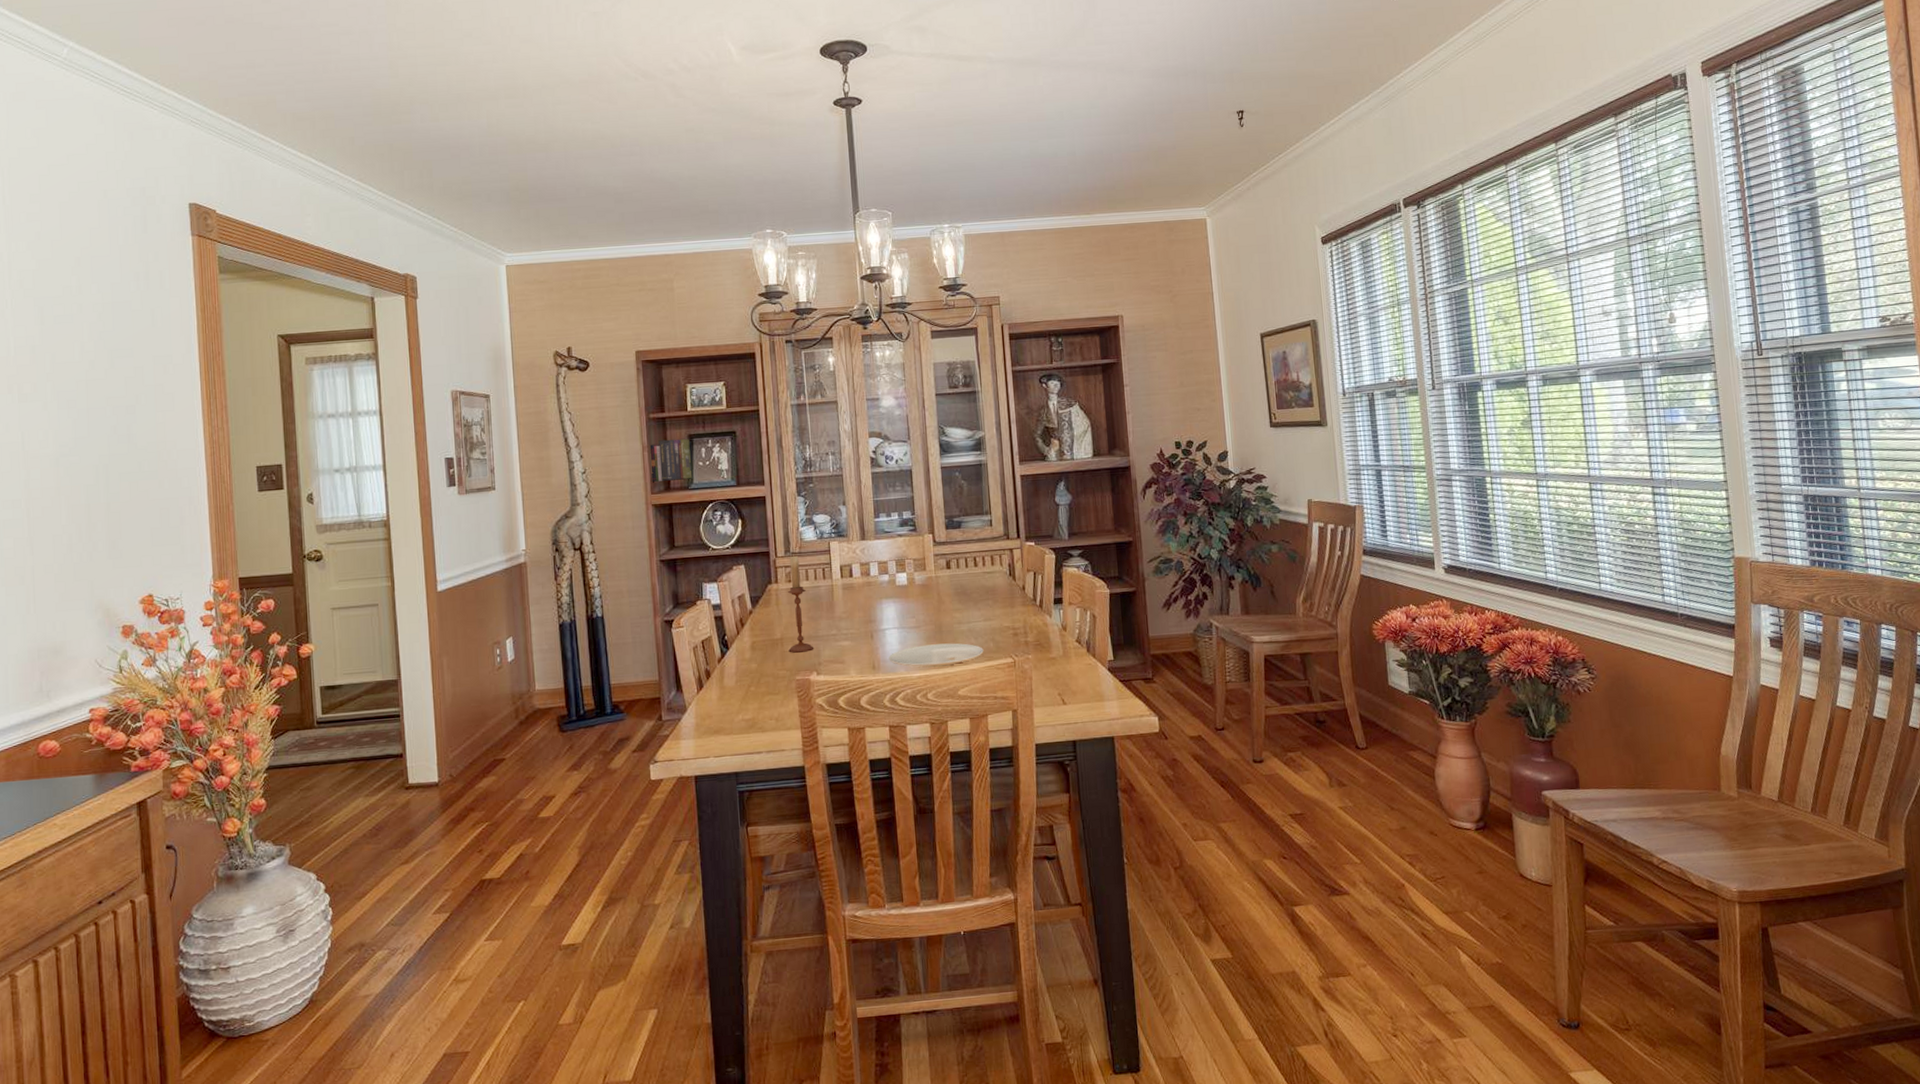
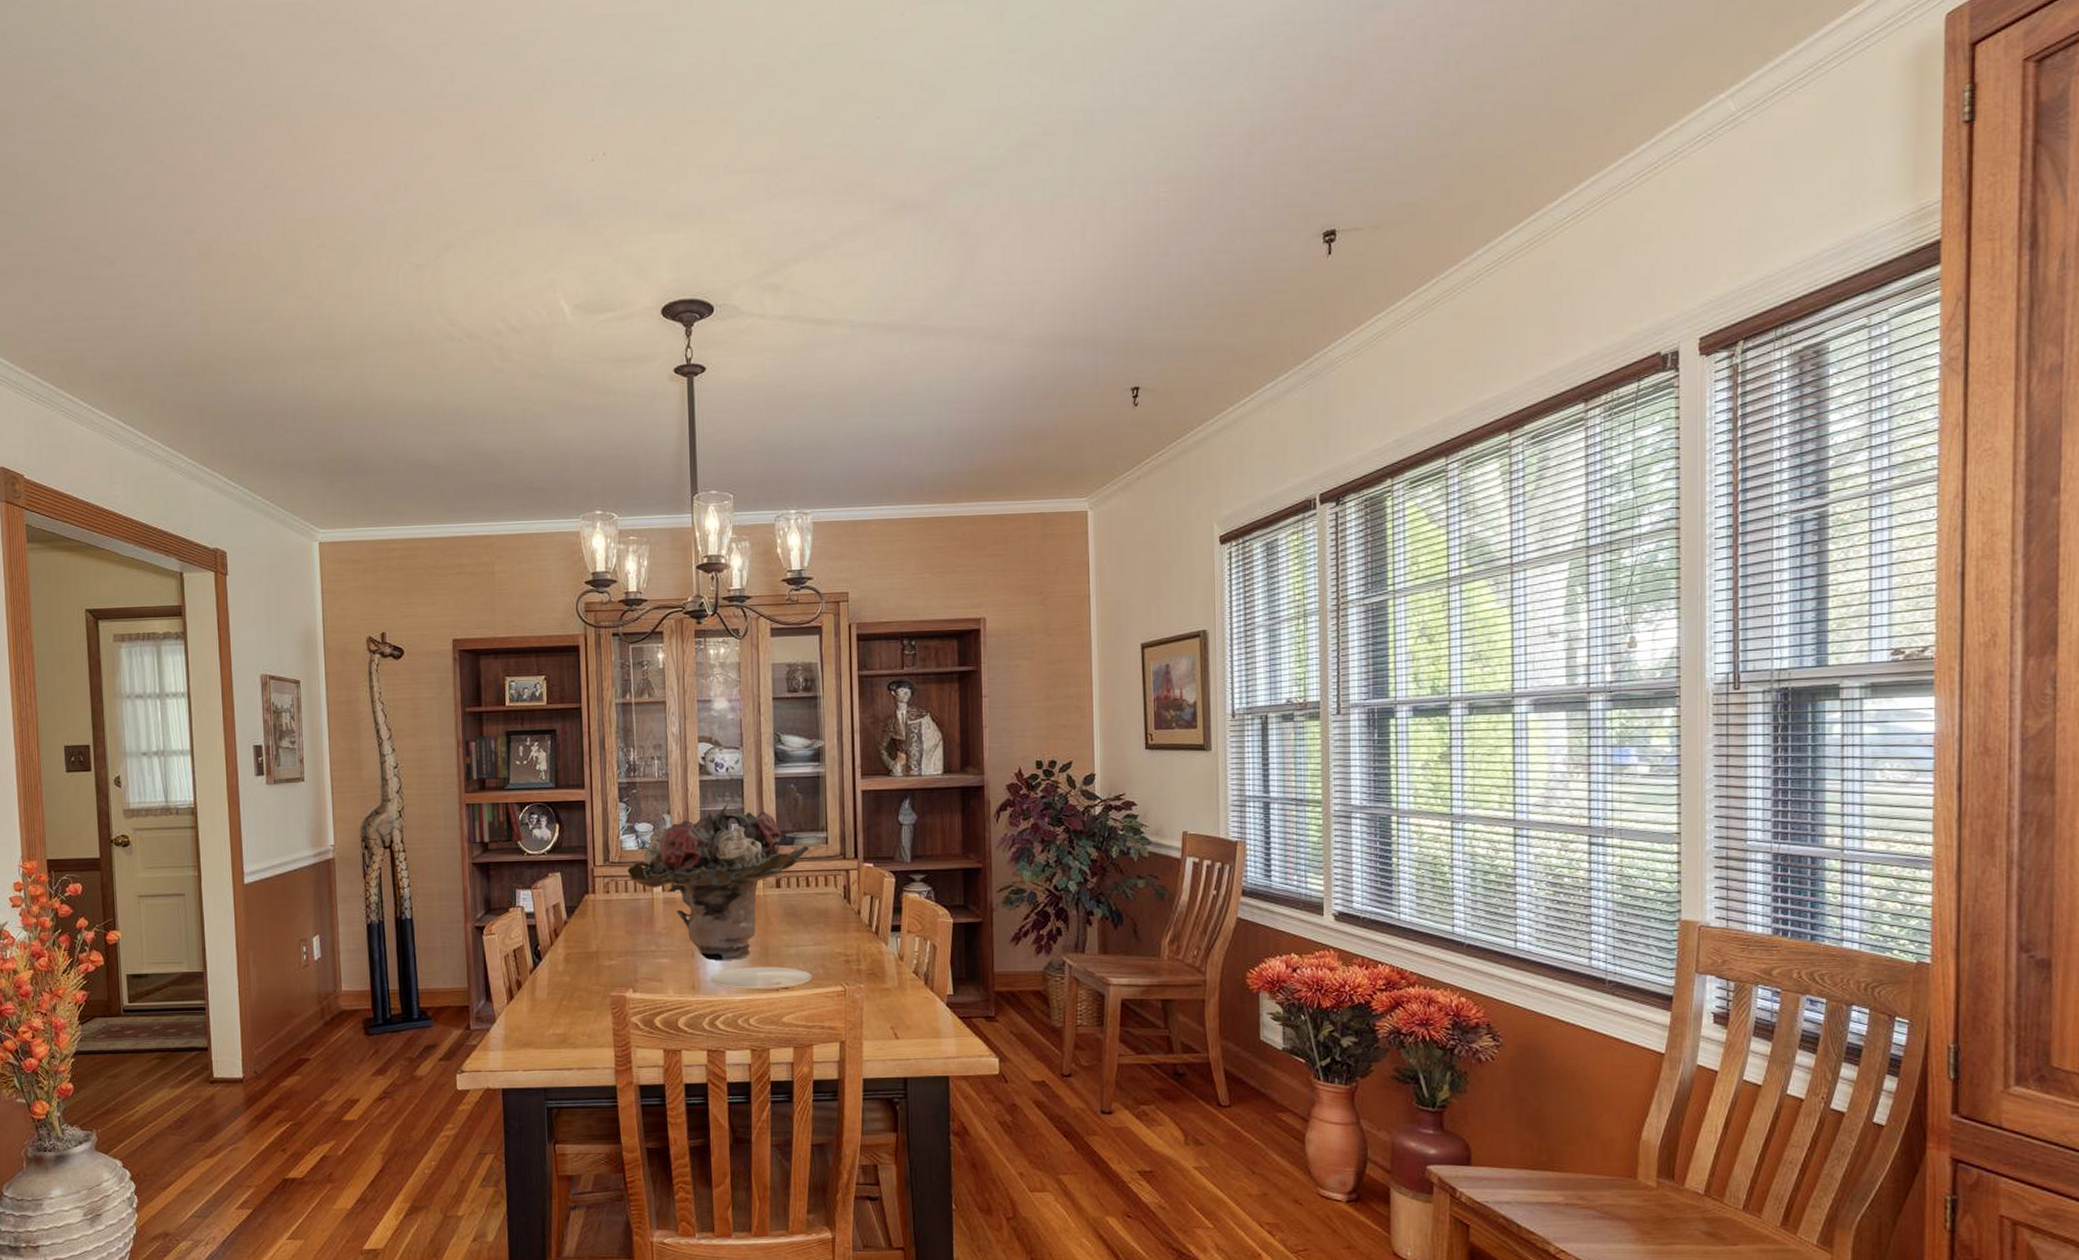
books: none [652,499,712,542] -> present [465,801,527,844]
candlestick: present [788,554,814,653] -> none [604,864,631,968]
flower arrangement: none [807,492,976,641] -> present [627,803,810,961]

